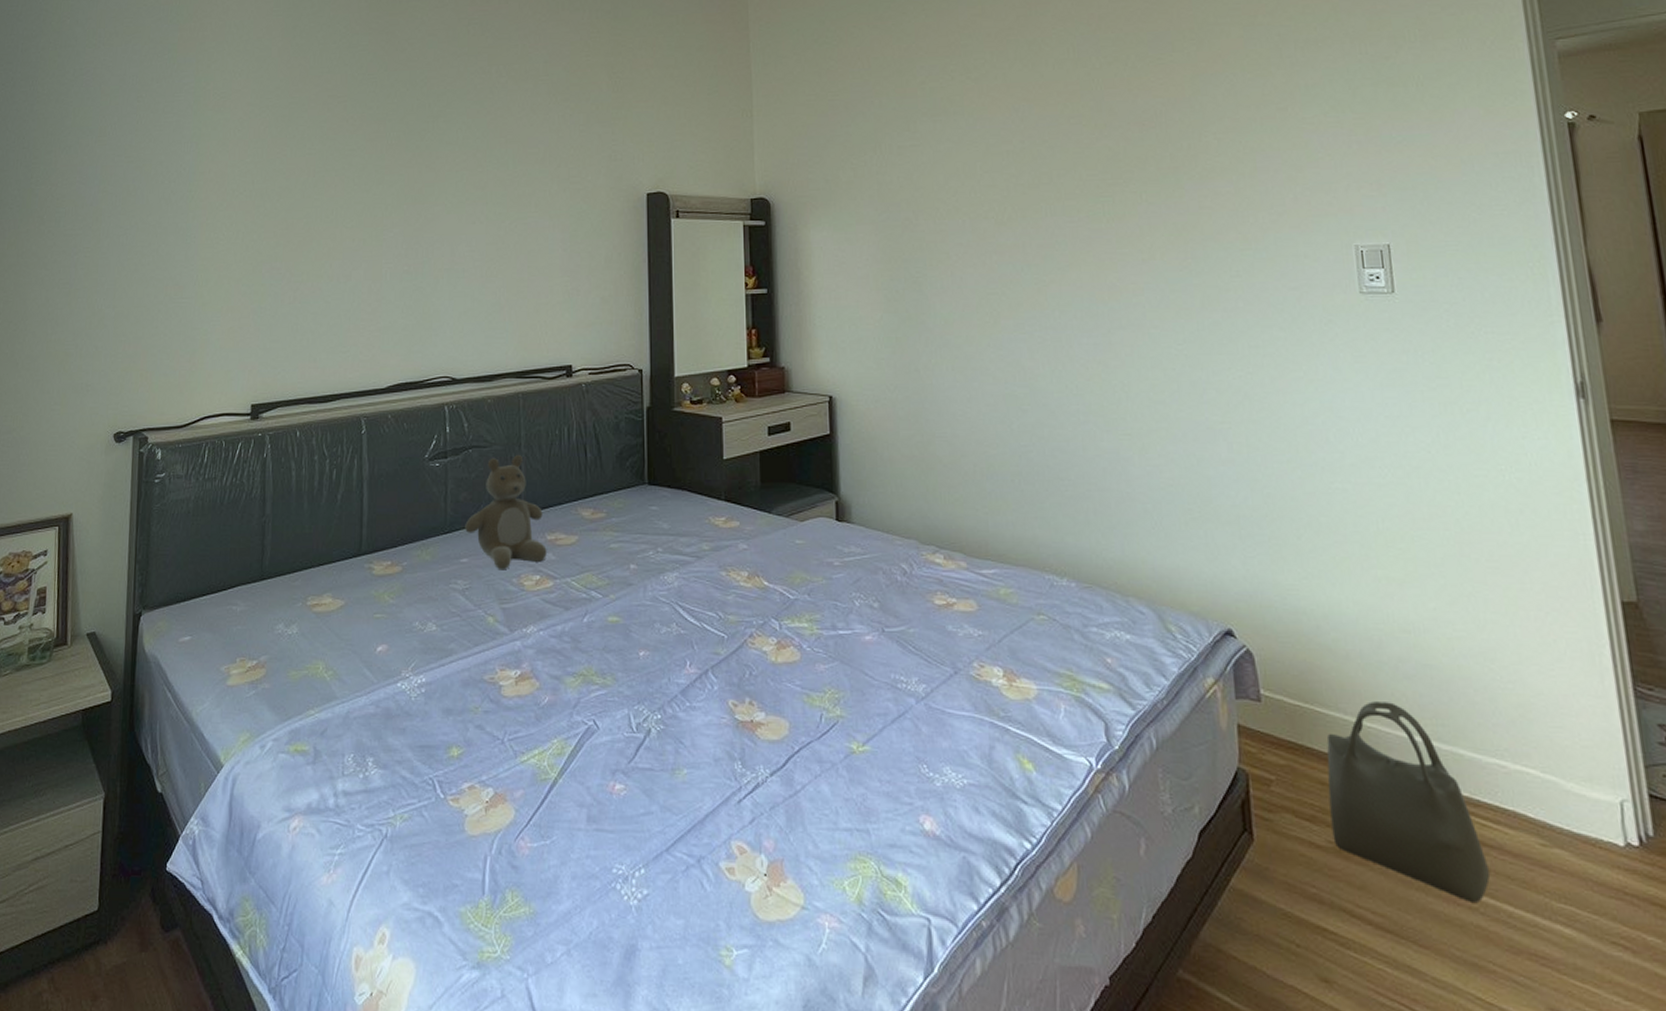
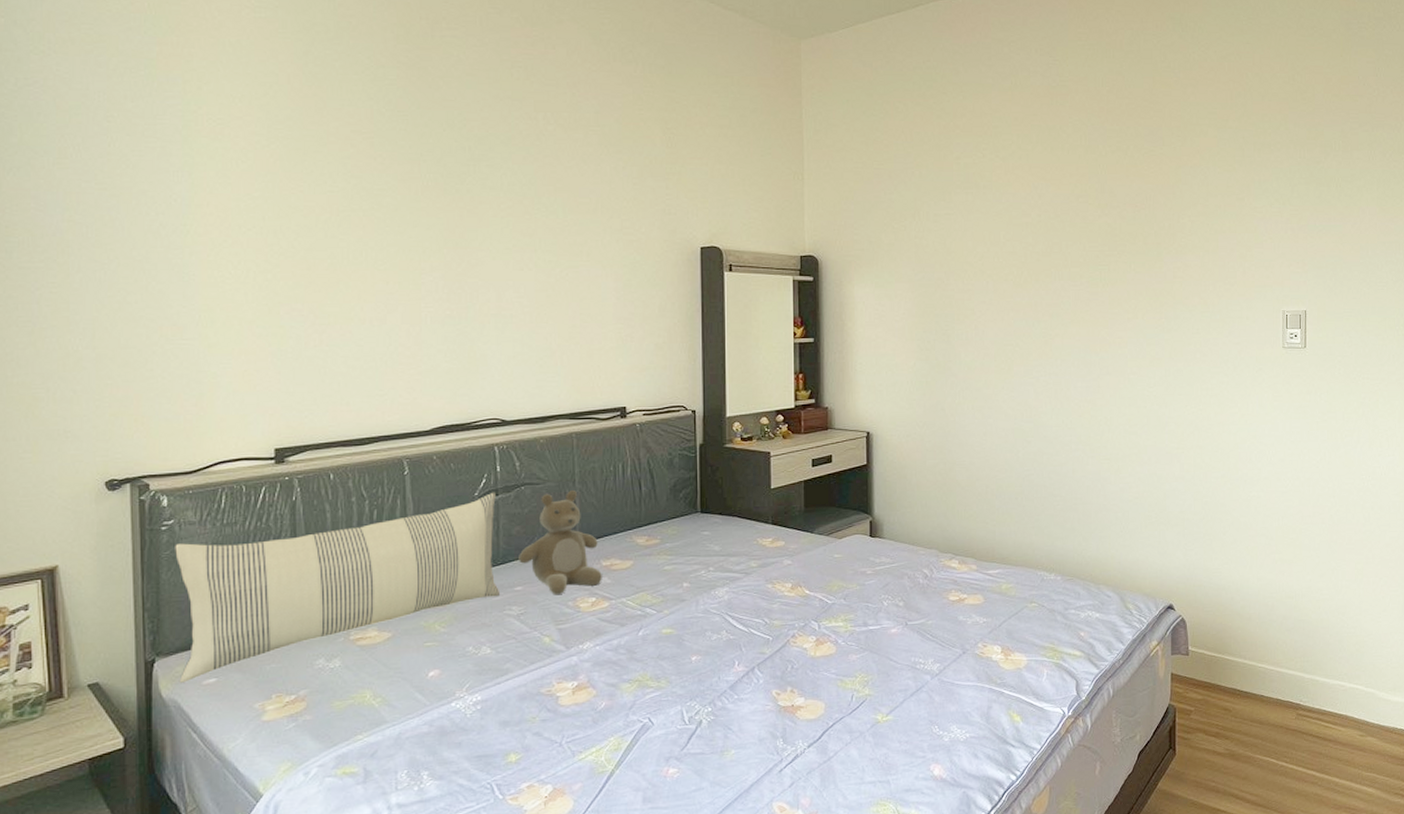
pillow: none [159,454,446,639] -> present [175,492,499,683]
handbag: present [1326,701,1491,904] -> none [1229,648,1327,780]

